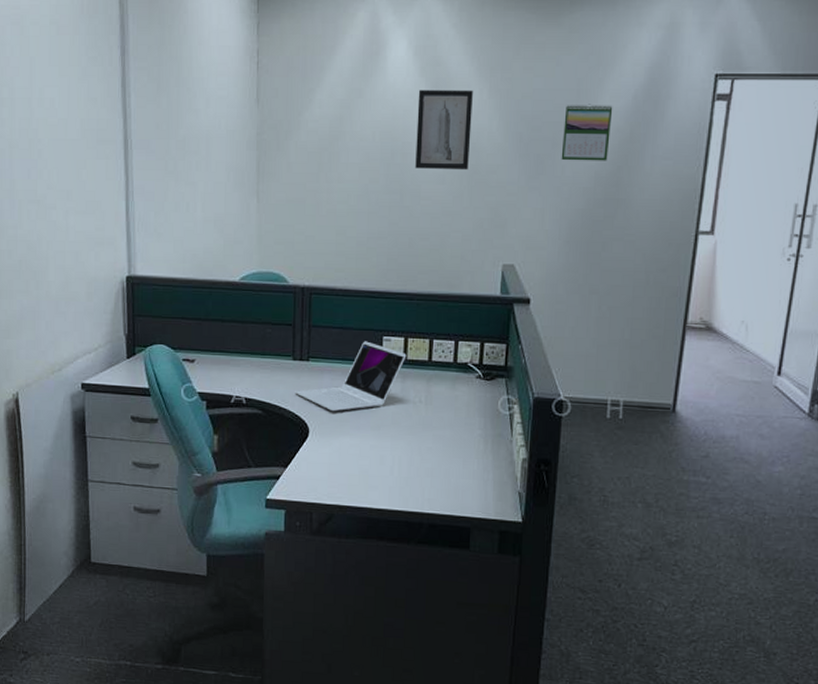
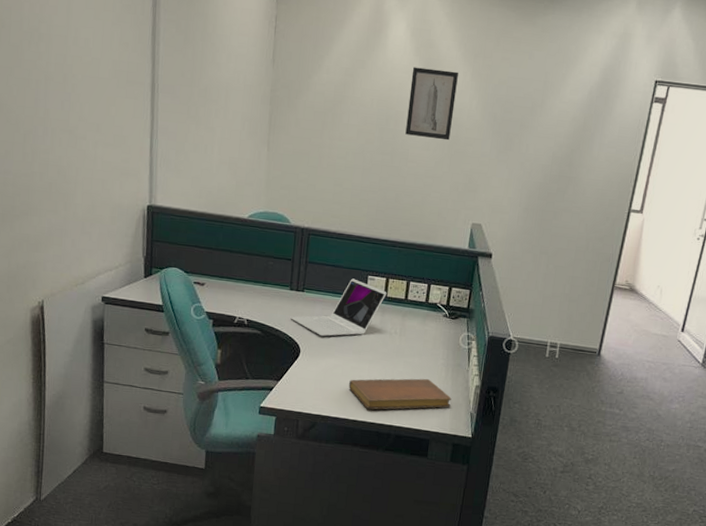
notebook: none [369,453,495,495] -> present [349,378,452,410]
calendar: present [561,104,613,161] -> none [526,93,572,144]

